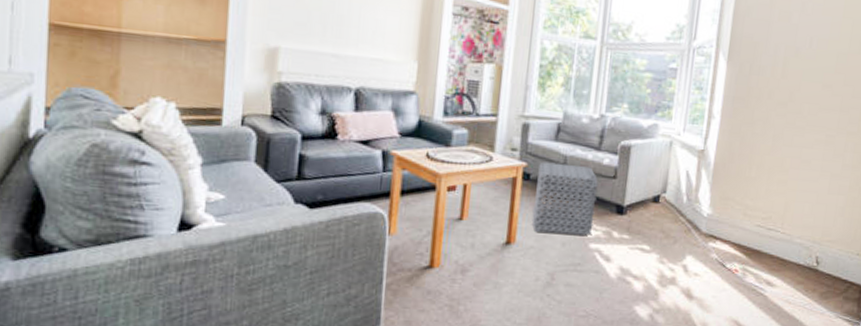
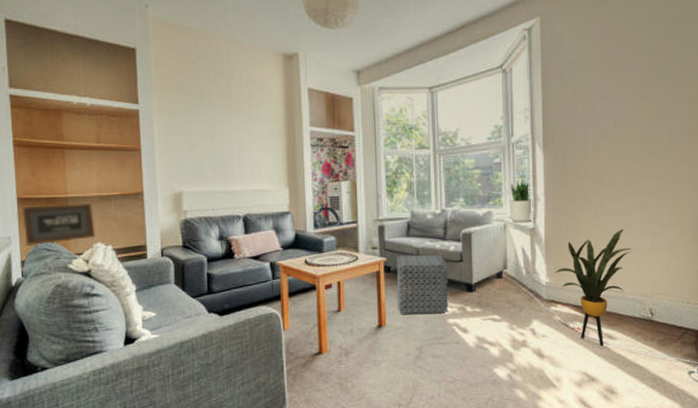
picture frame: none [52,36,155,91] -> present [21,203,95,245]
planter: none [679,91,707,143] -> present [509,178,534,223]
house plant: none [719,163,808,293] -> present [555,228,632,346]

